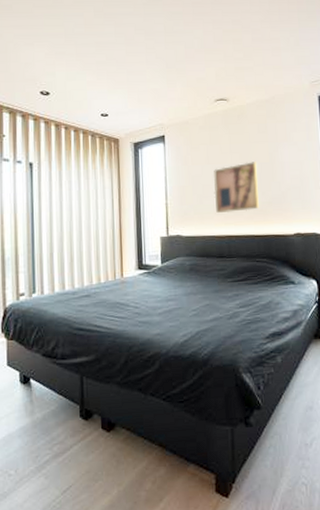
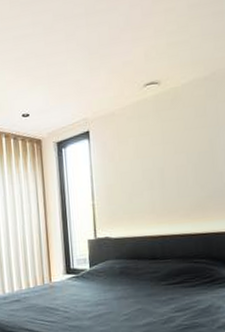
wall art: present [214,162,259,213] -> none [144,151,197,211]

